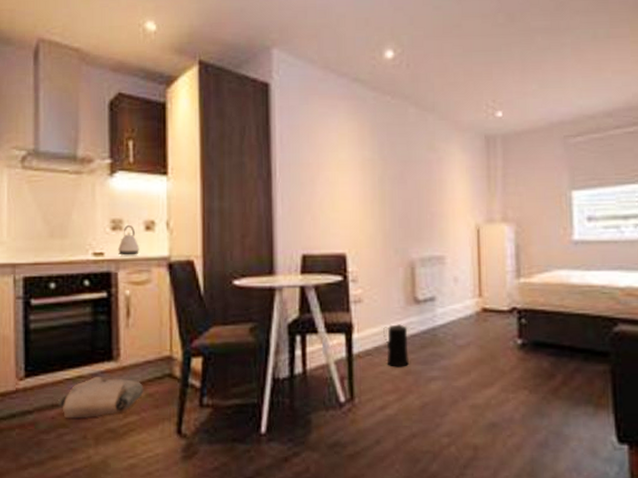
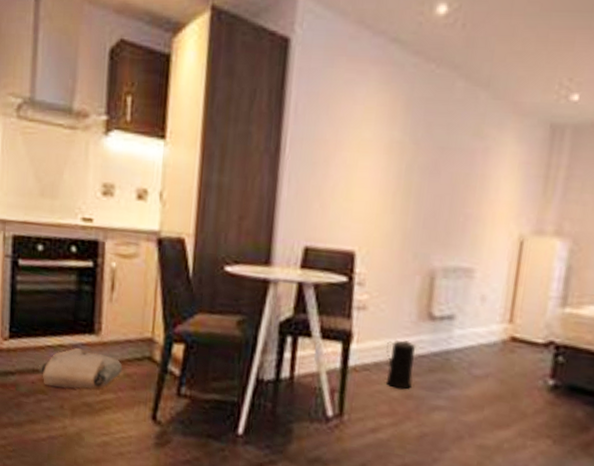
kettle: present [118,224,140,256] -> none [107,191,130,226]

